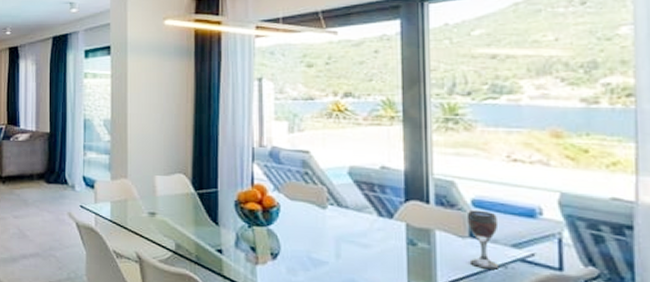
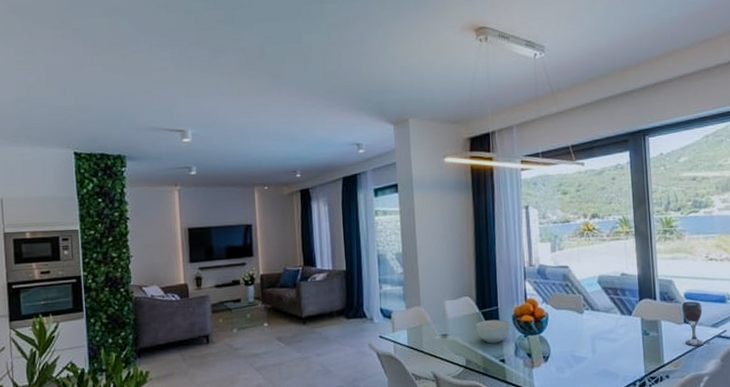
bowl: none [189,202,230,231] -> present [475,319,509,344]

